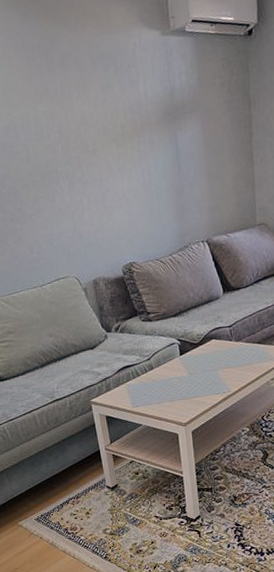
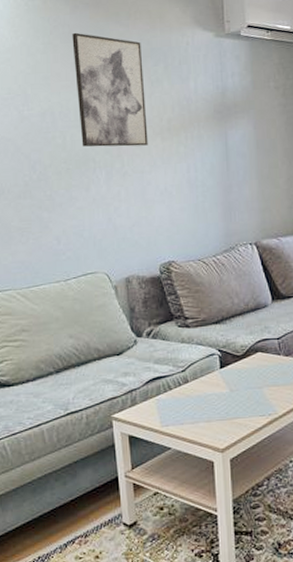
wall art: none [25,42,104,159] -> present [72,32,148,147]

